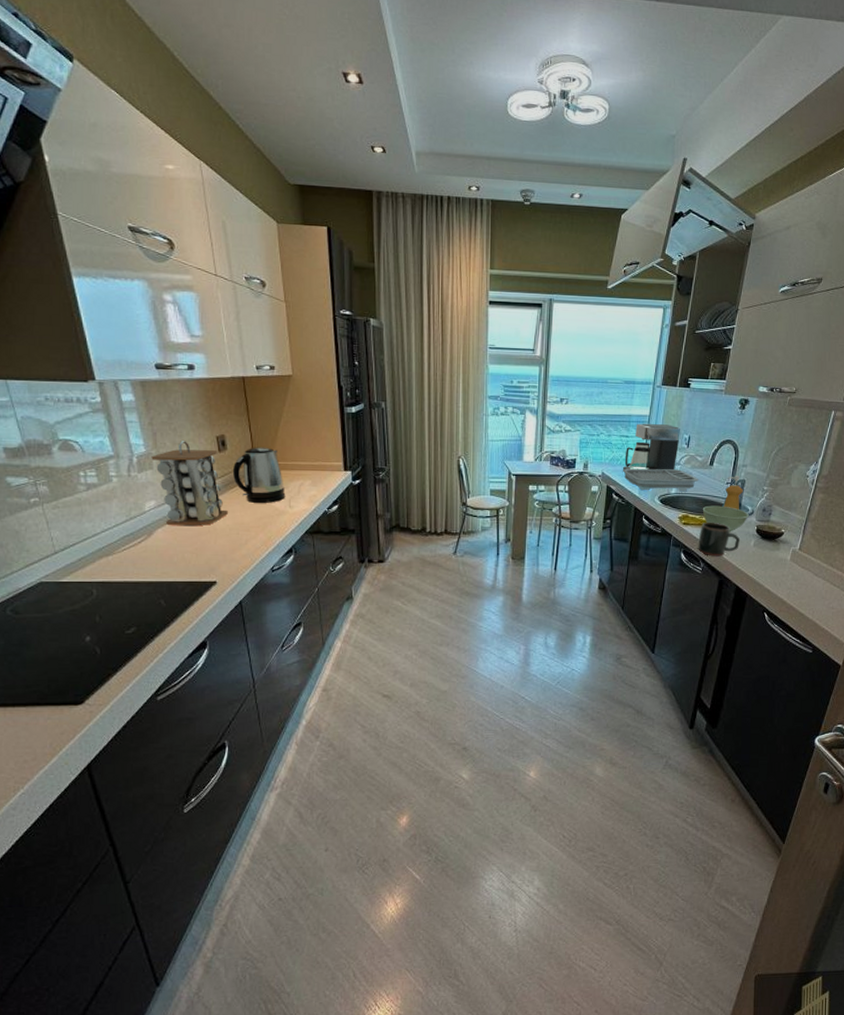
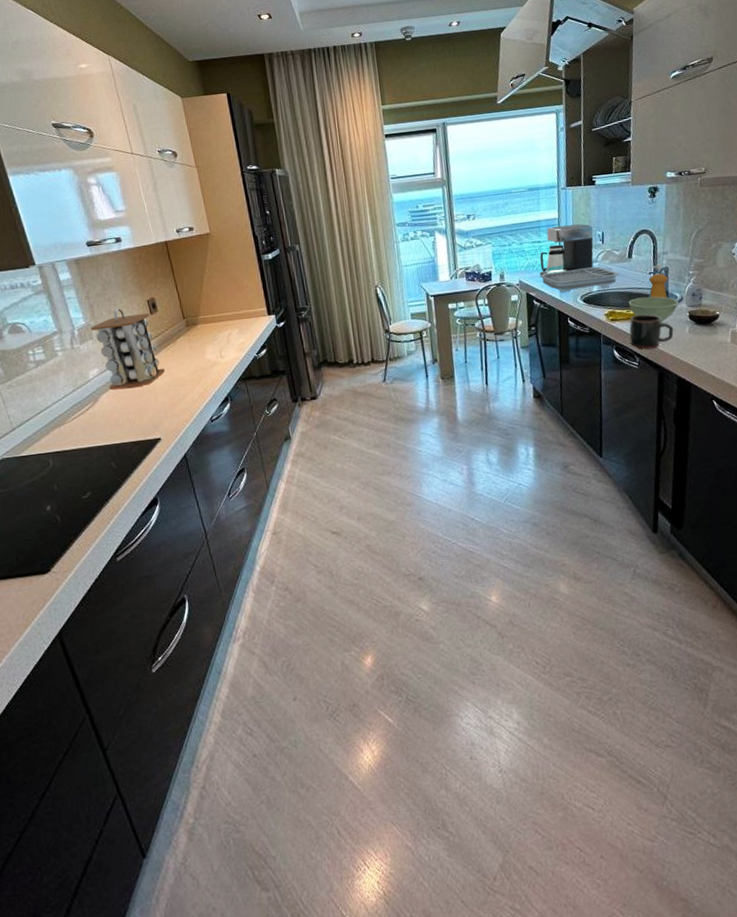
kettle: present [232,447,286,503] -> none [164,303,216,358]

